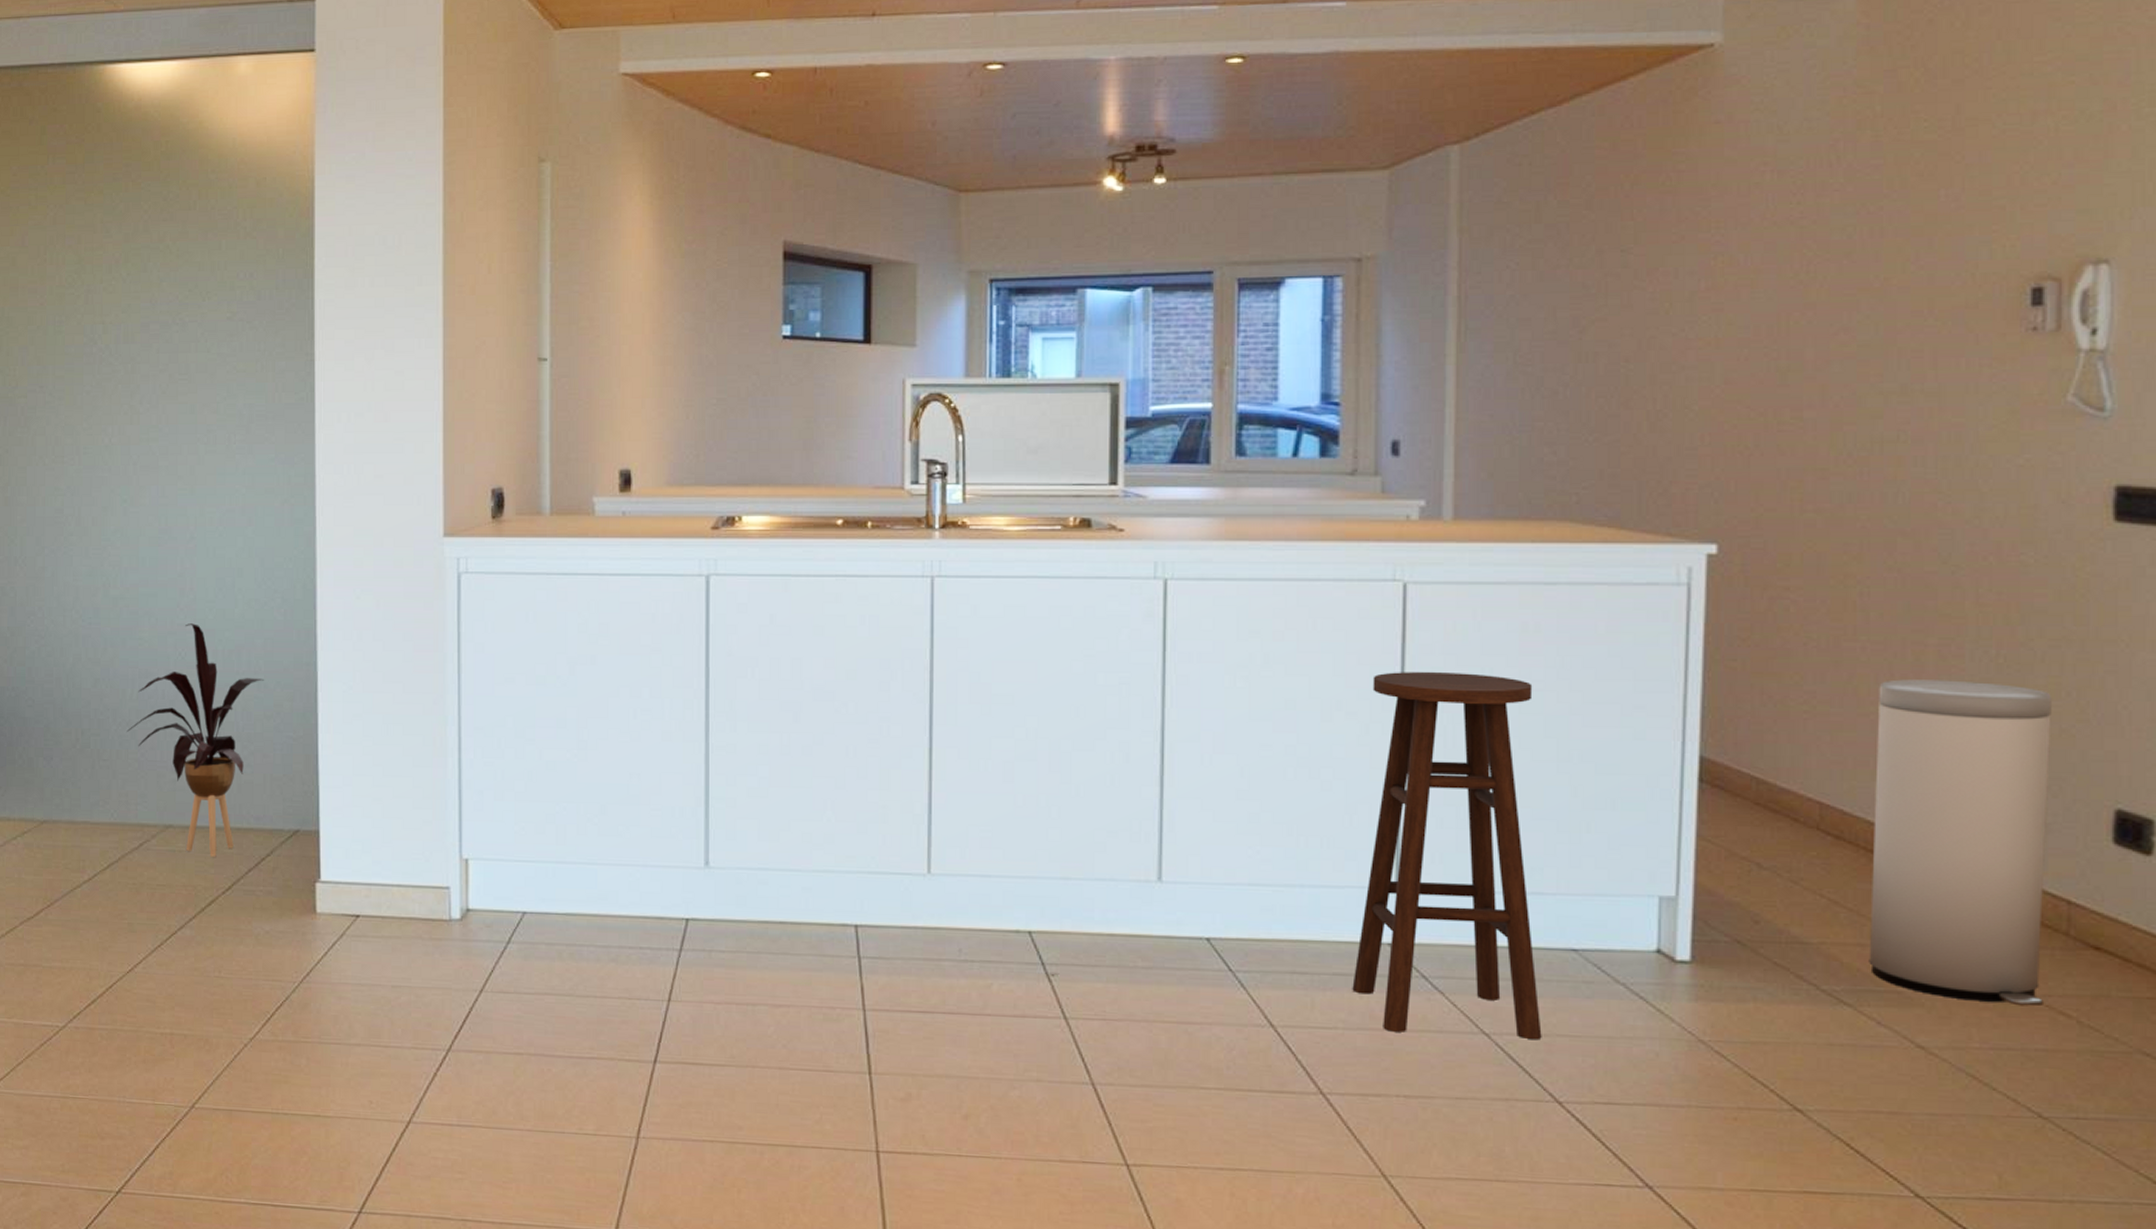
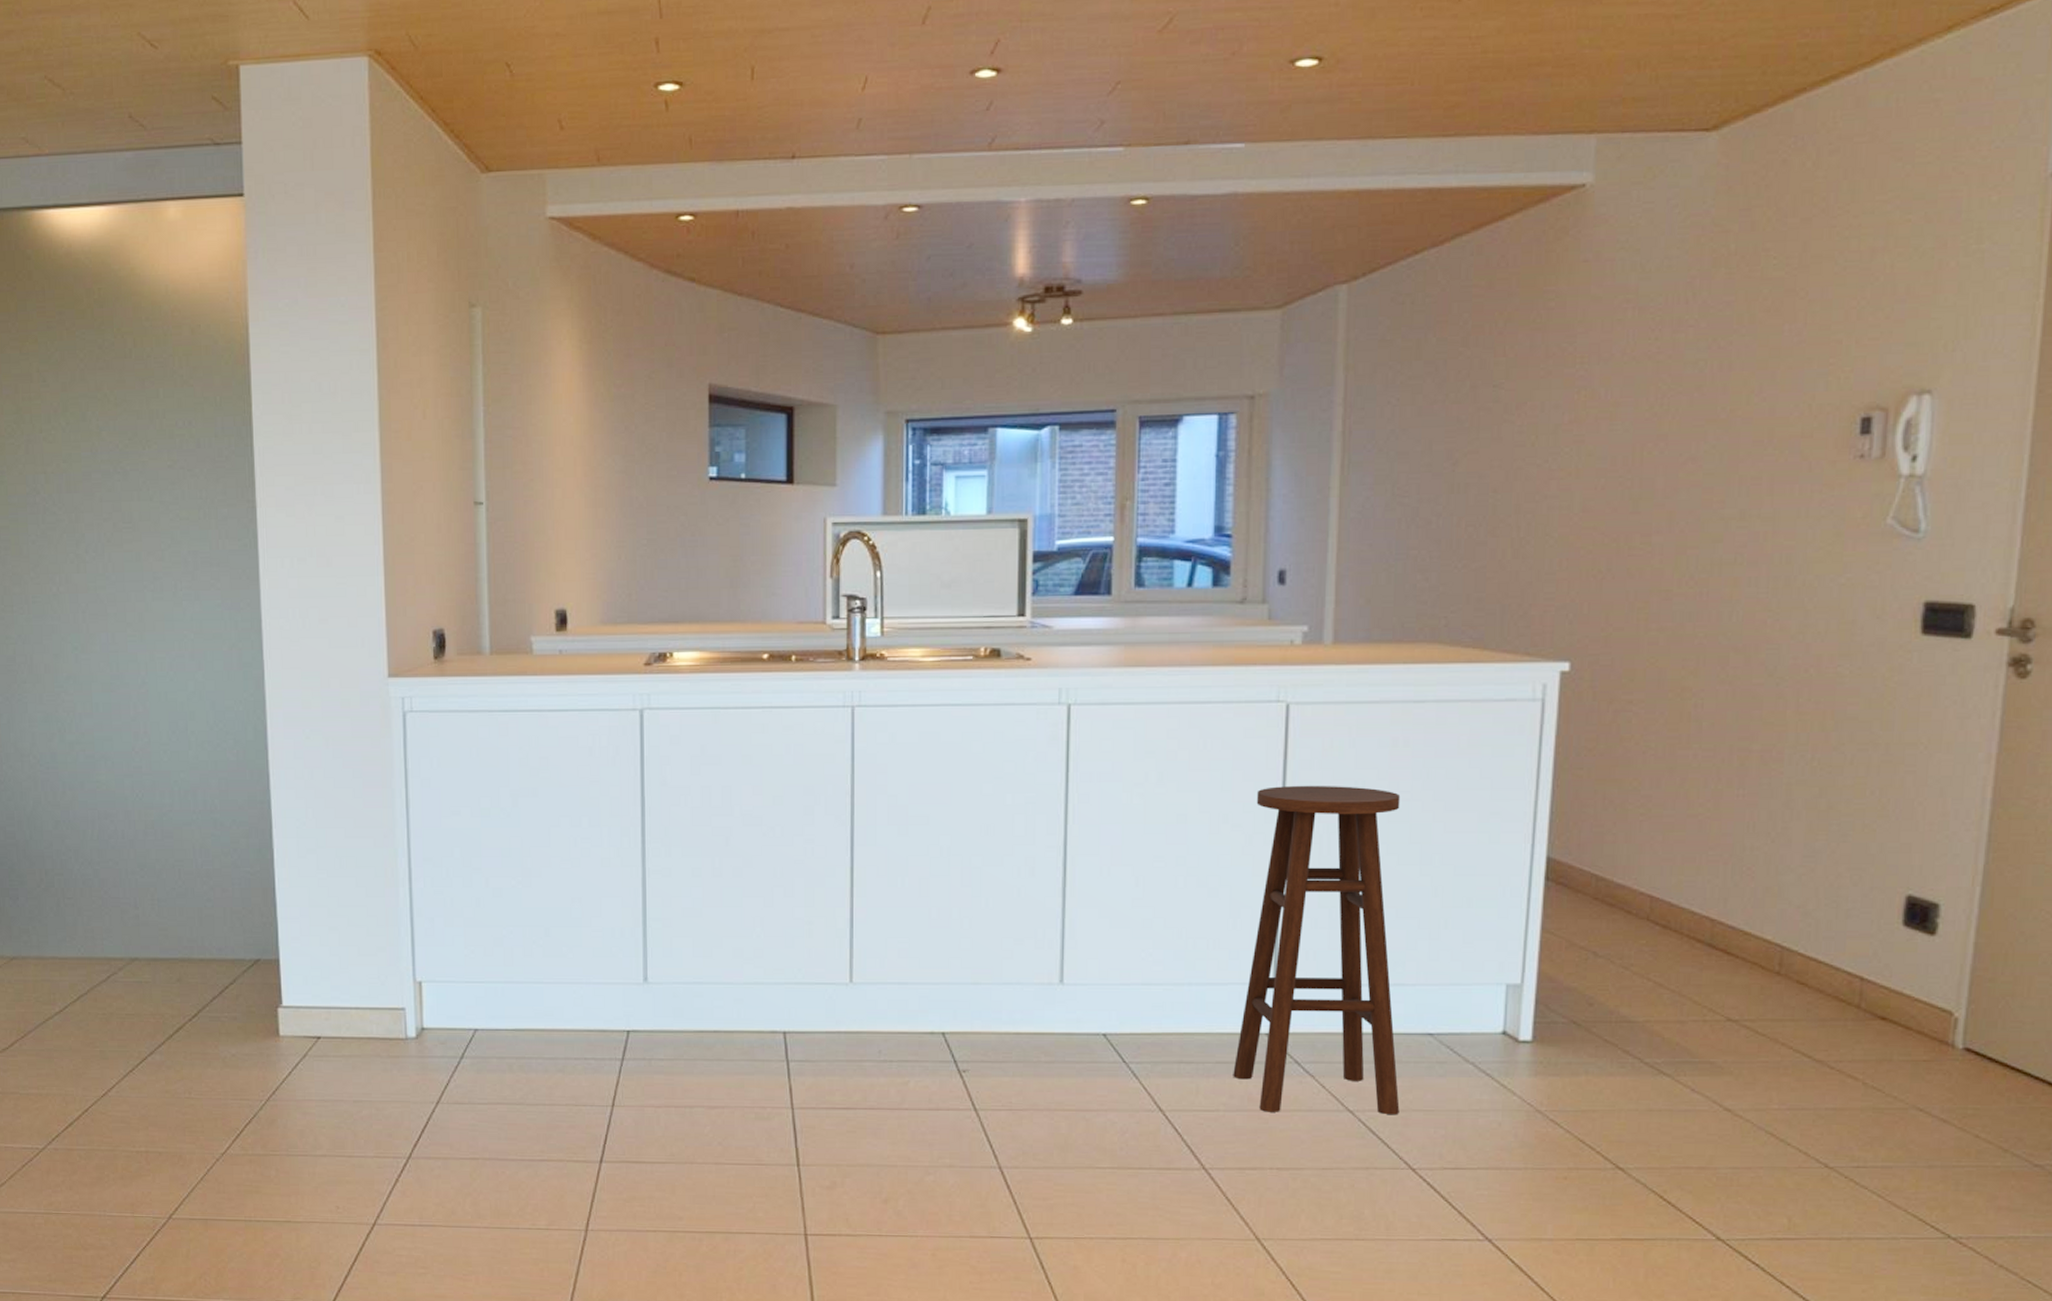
house plant: present [126,623,265,857] -> none [89,766,221,987]
pedal bin: present [1869,679,2051,1007] -> none [1686,782,1857,1071]

